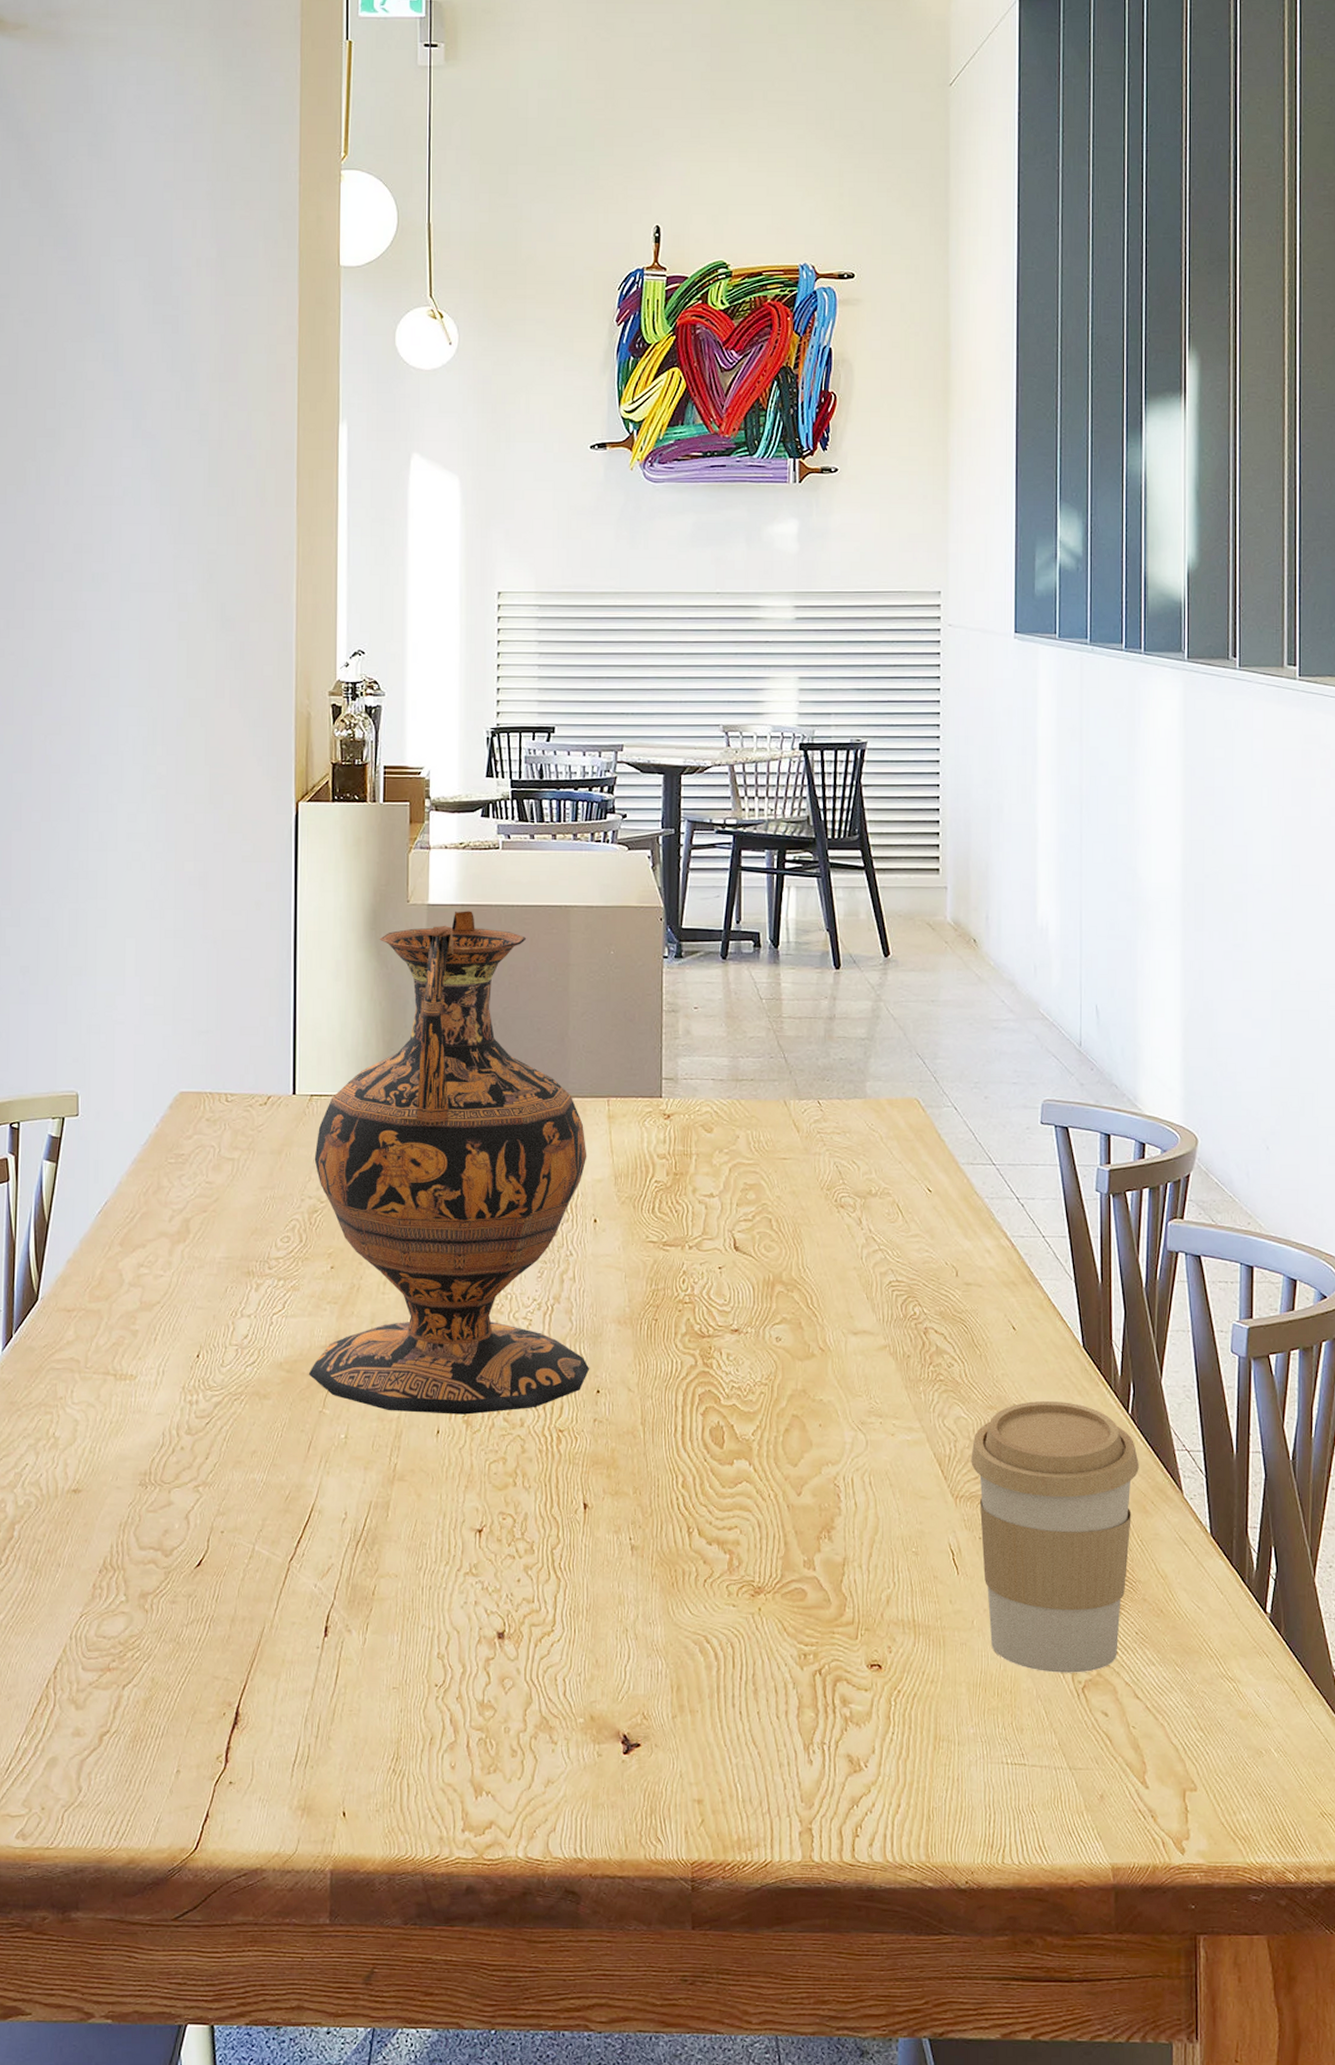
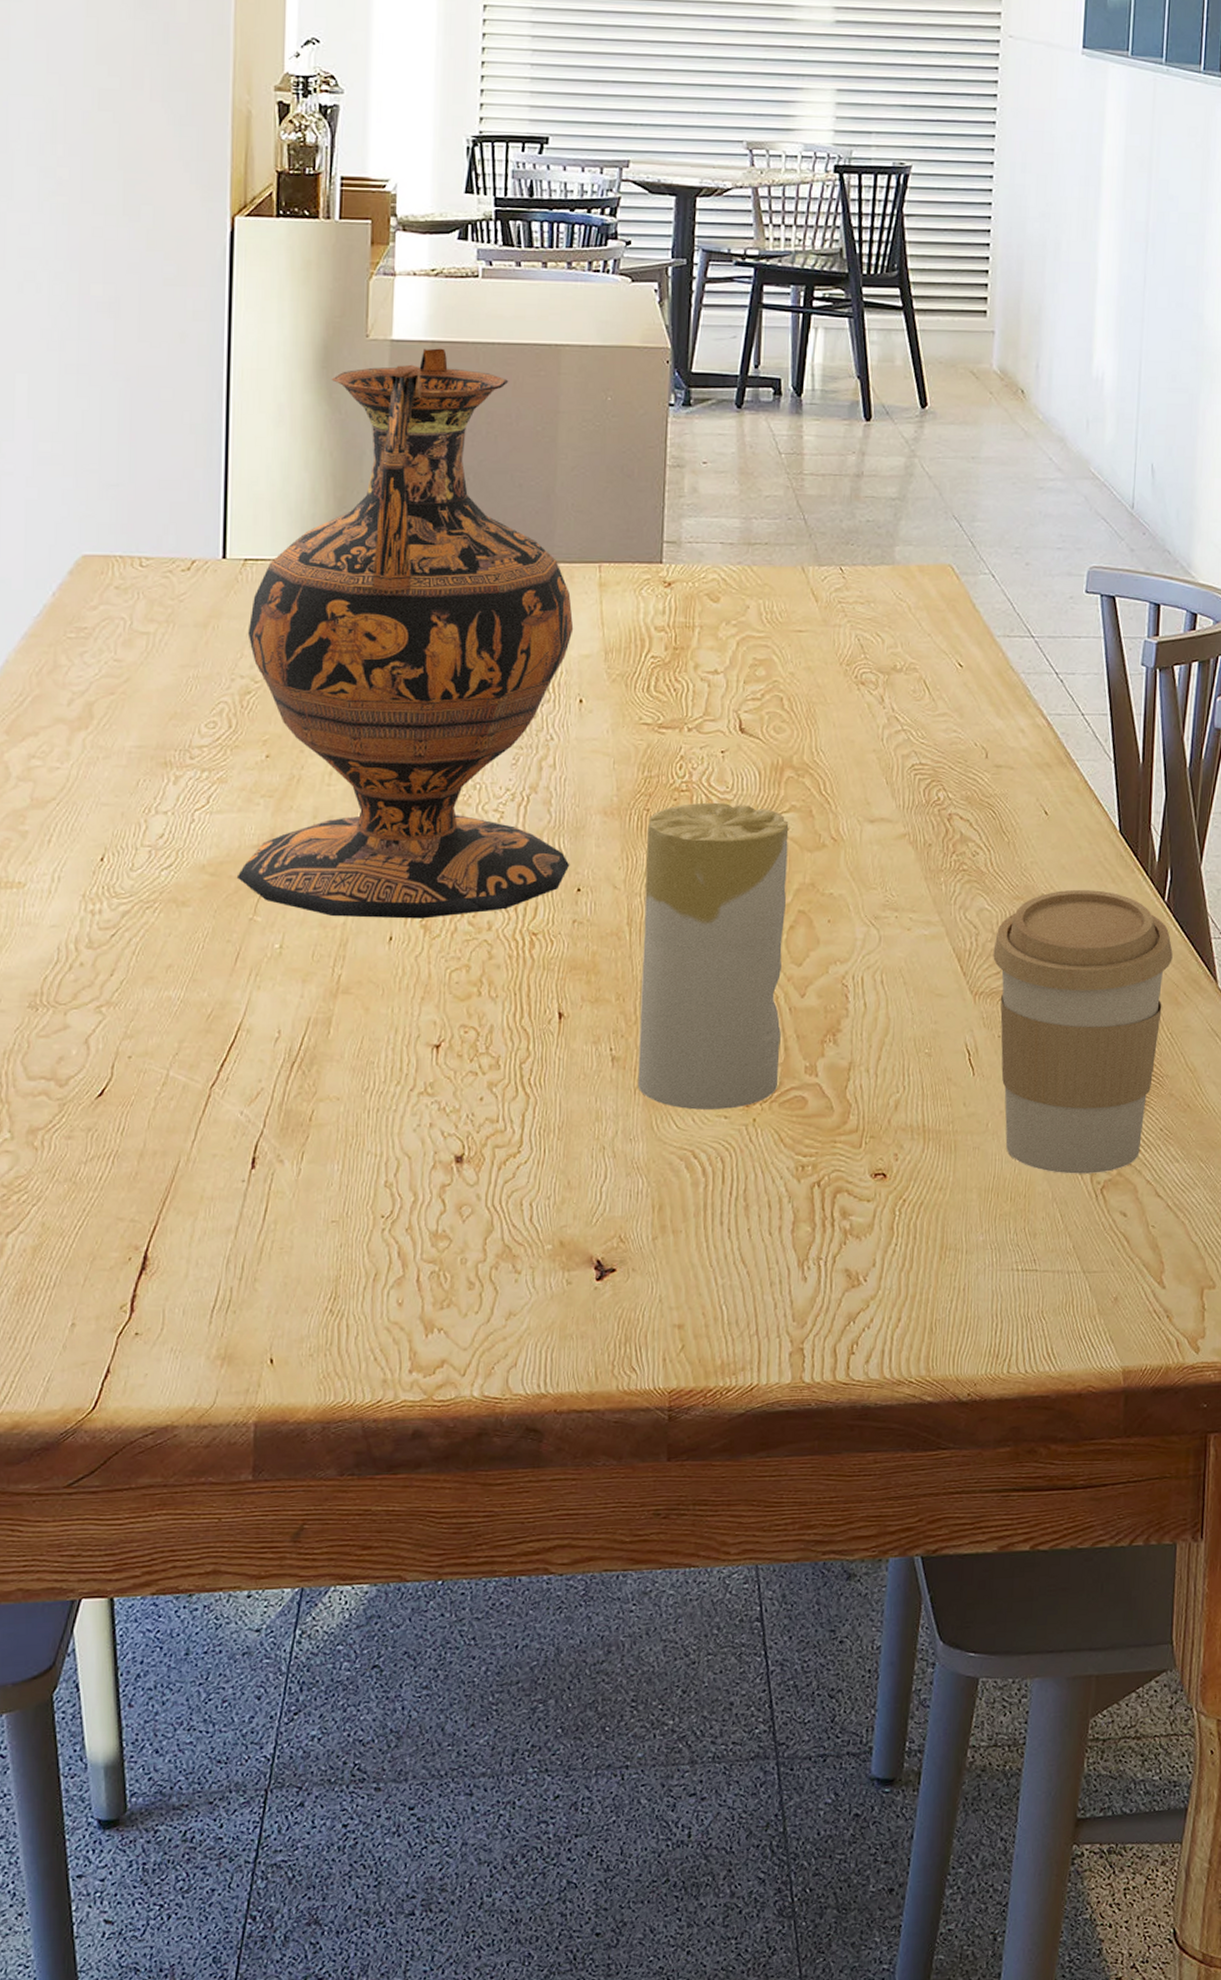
candle: none [655,1314,781,1598] -> present [637,802,789,1110]

